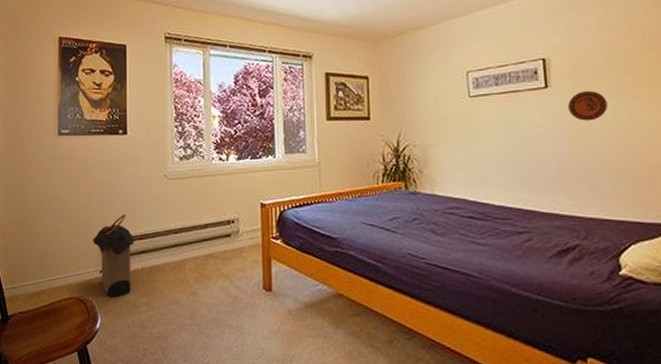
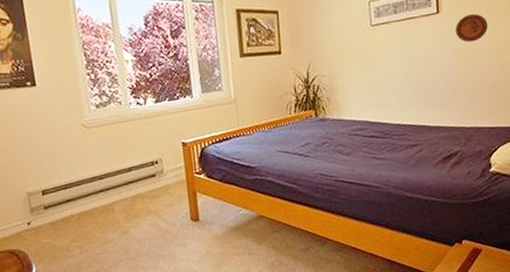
laundry hamper: present [93,214,134,298] -> none [15,166,63,247]

